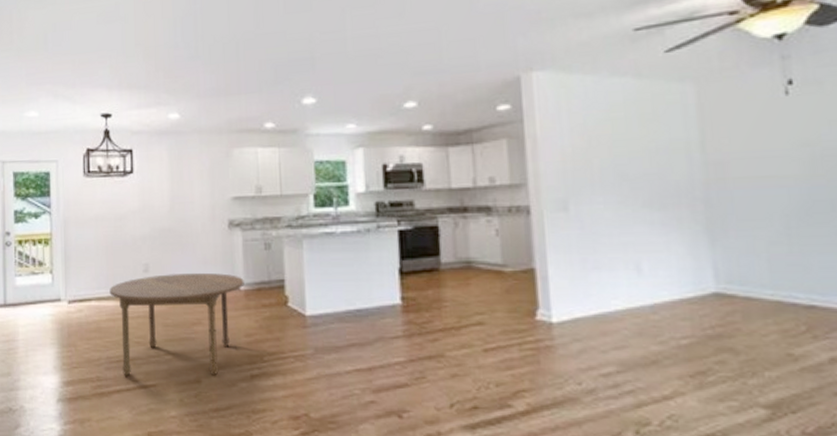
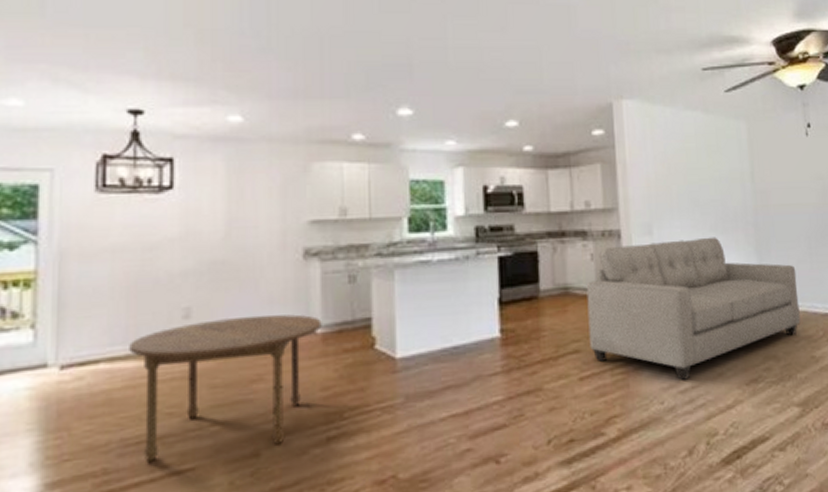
sofa: none [491,213,772,363] -> present [586,237,801,380]

